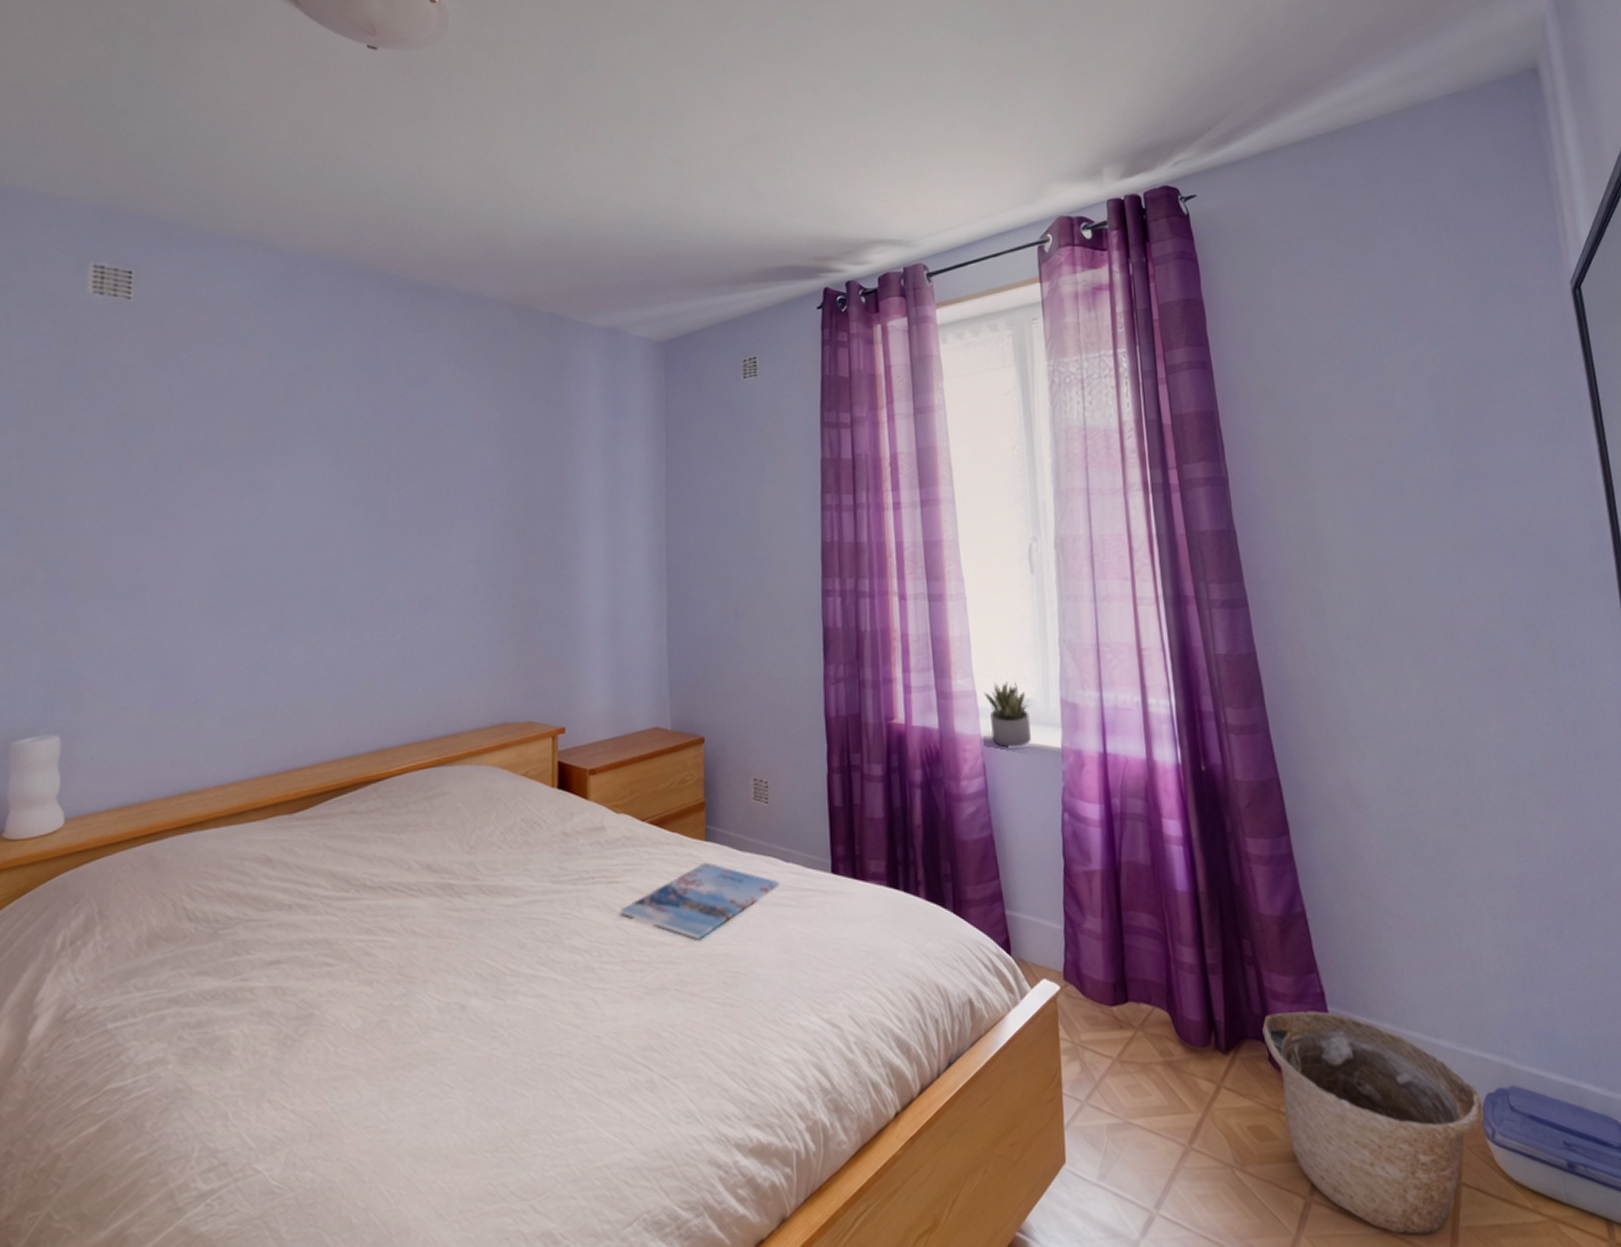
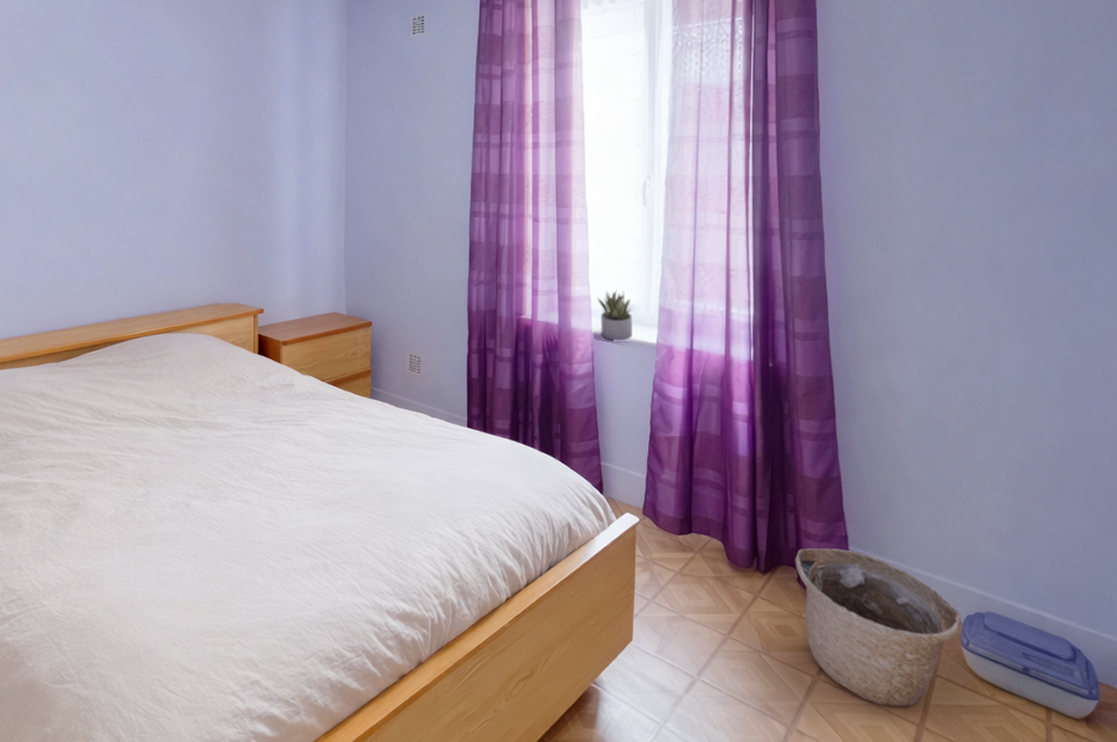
magazine: present [620,862,780,940] -> none [305,414,427,469]

